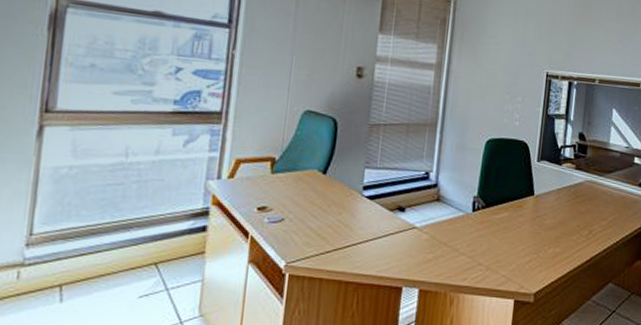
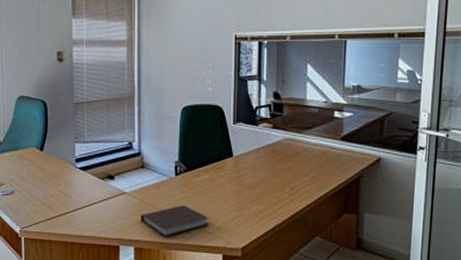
notebook: none [429,244,504,279] -> present [140,205,209,237]

